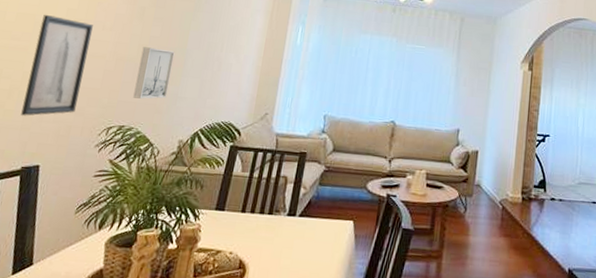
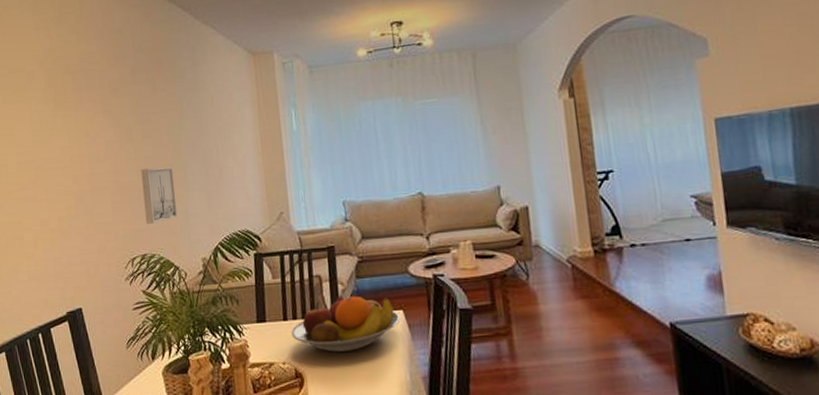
wall art: present [21,14,93,116] -> none [41,157,97,263]
fruit bowl: none [245,199,350,251] -> present [291,296,400,352]

